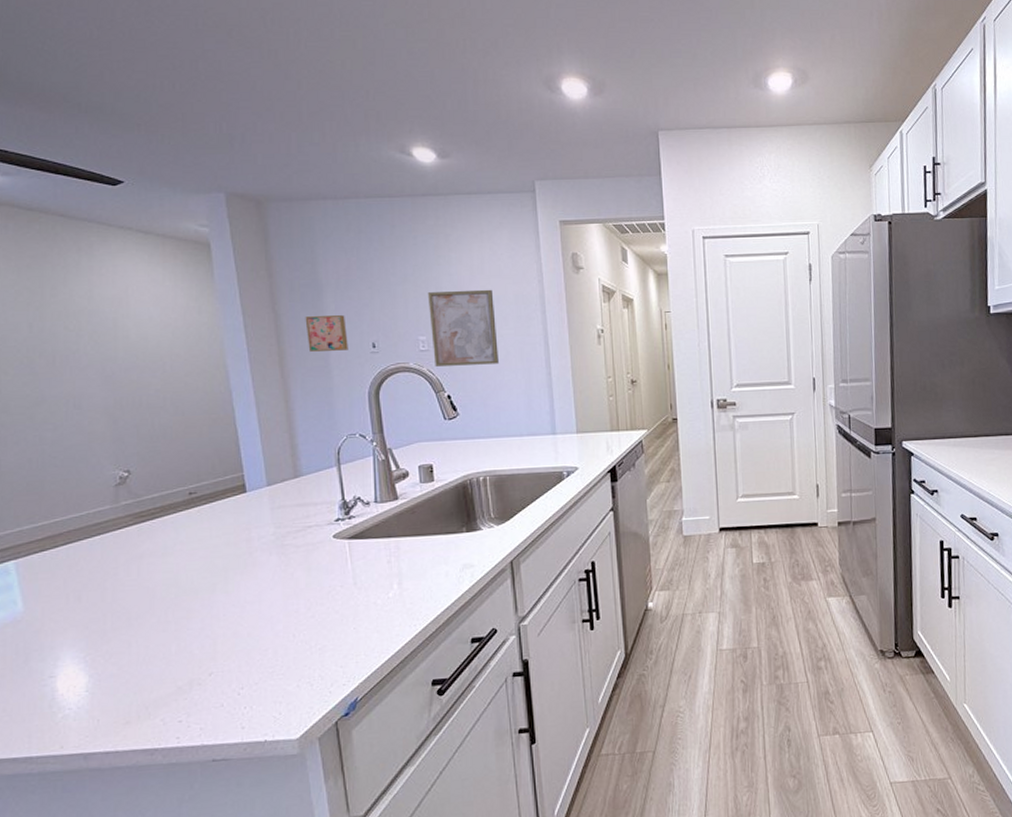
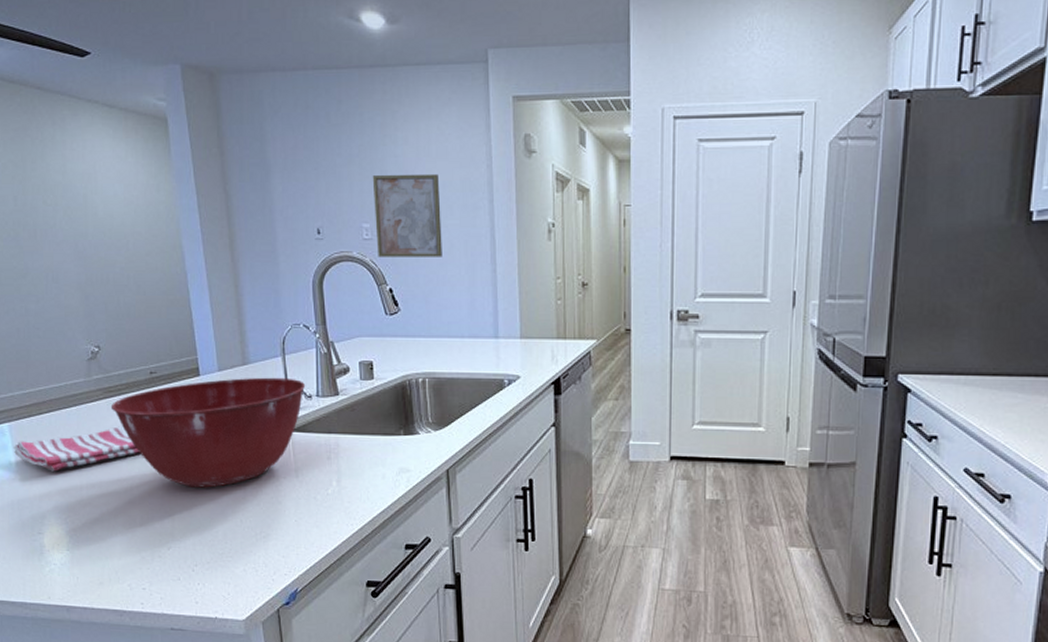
dish towel: none [19,551,175,608] -> present [13,426,139,472]
mixing bowl: none [142,487,363,607] -> present [110,377,306,488]
wall art: present [305,315,348,352] -> none [254,198,294,235]

